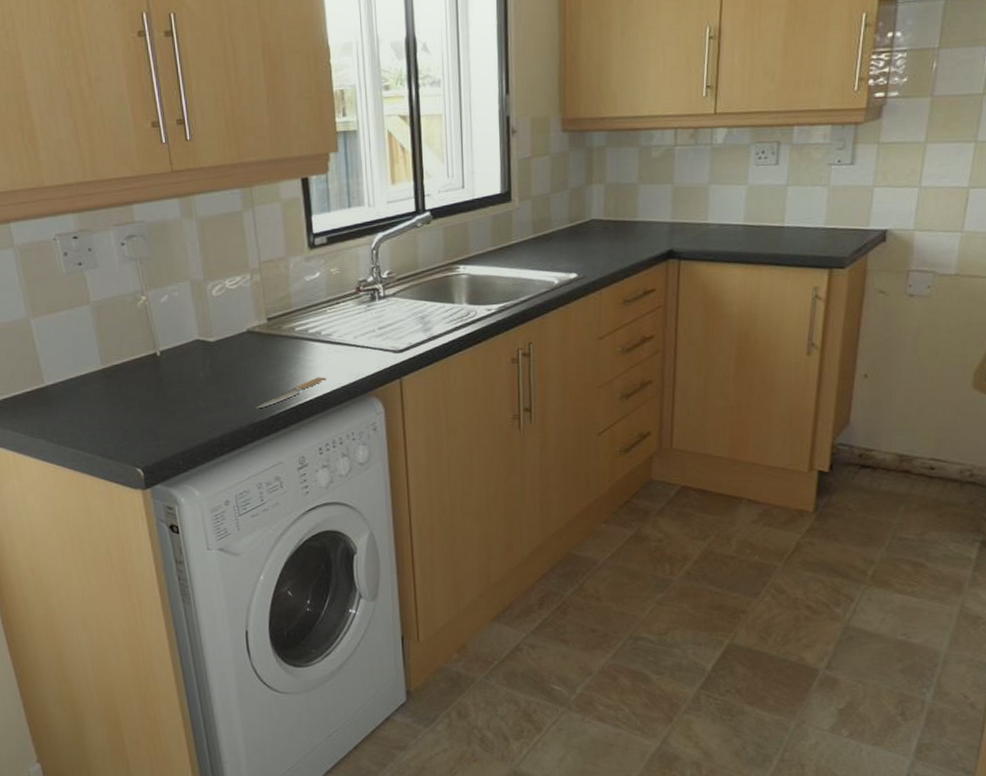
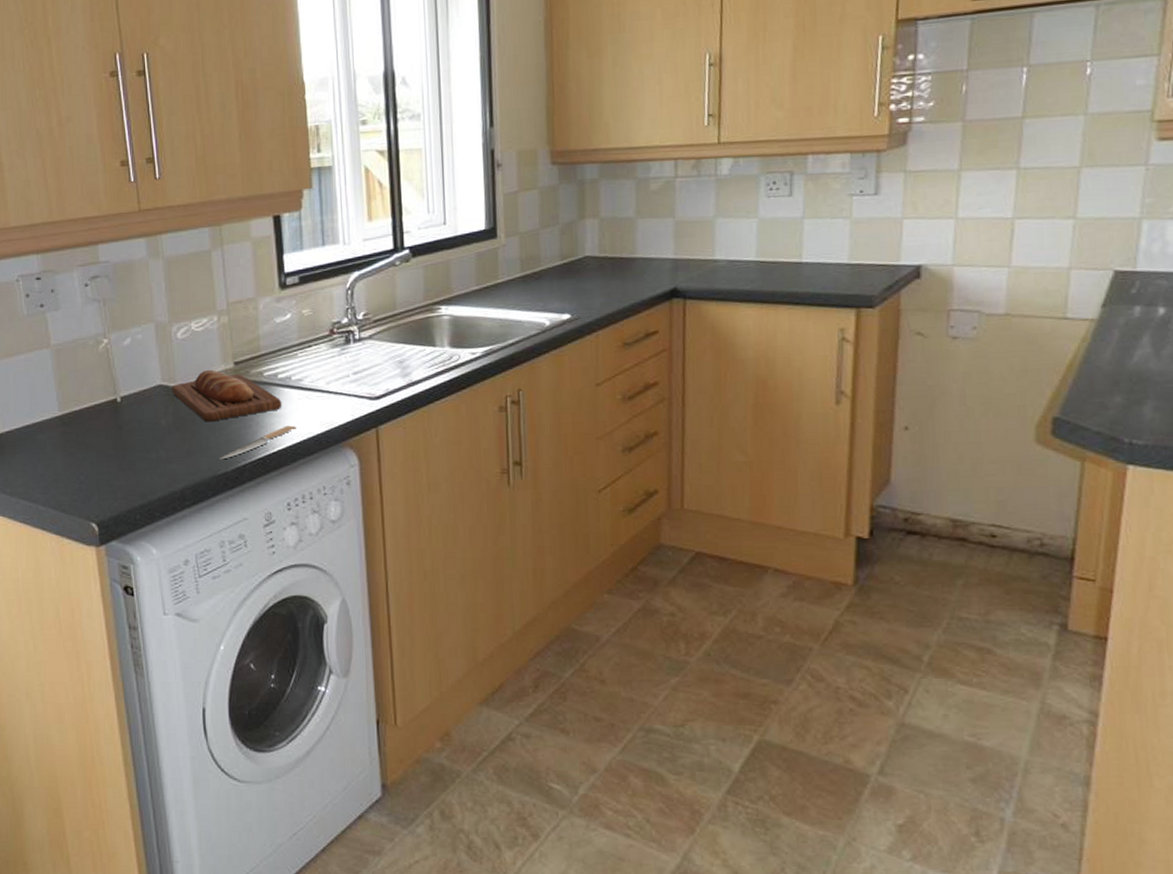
bread loaf: none [208,325,313,374] -> present [171,369,282,422]

